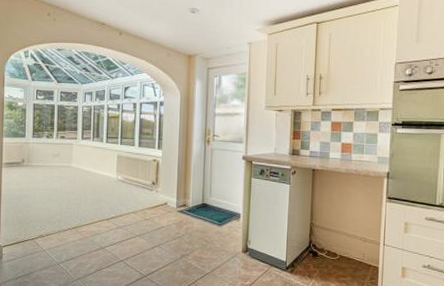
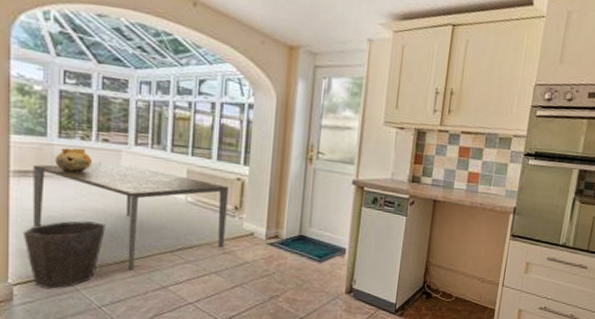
waste bin: none [9,197,62,250] -> present [22,221,106,289]
dining table: none [15,154,147,235] -> present [32,164,229,270]
ceramic pot: none [30,144,53,162] -> present [55,148,92,173]

